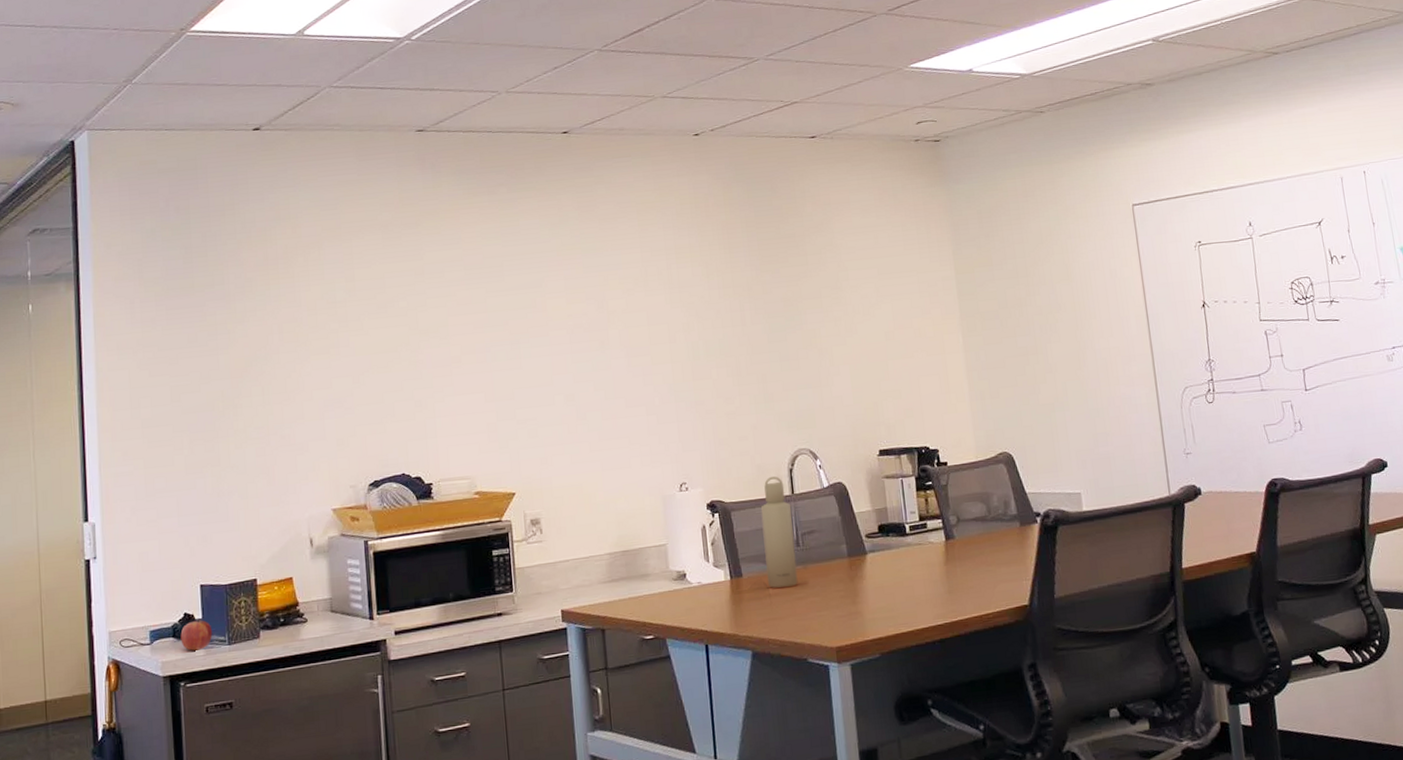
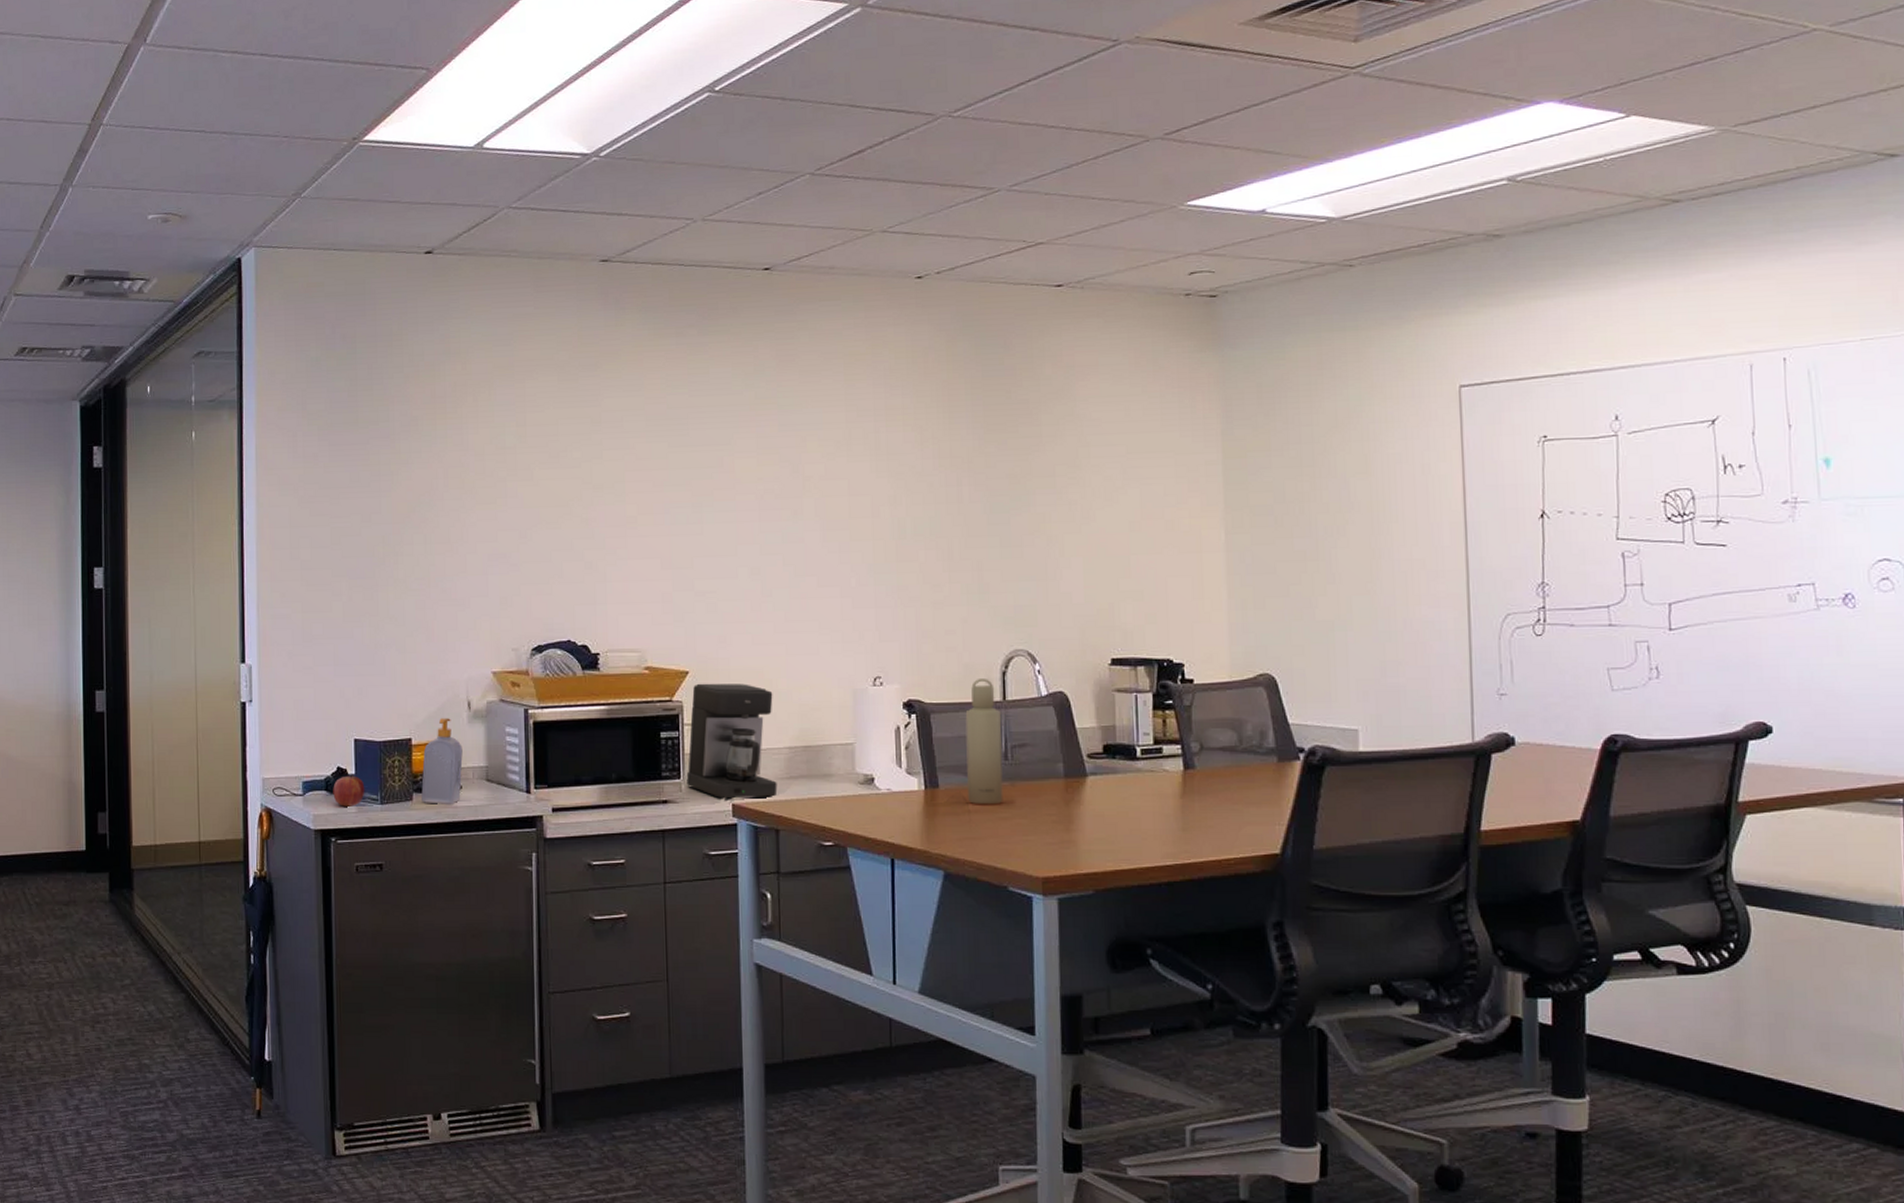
soap bottle: none [268,556,307,640] -> present [421,717,463,806]
coffee maker: none [518,499,601,606] -> present [686,683,778,799]

